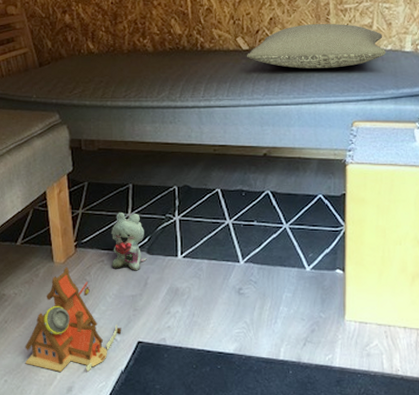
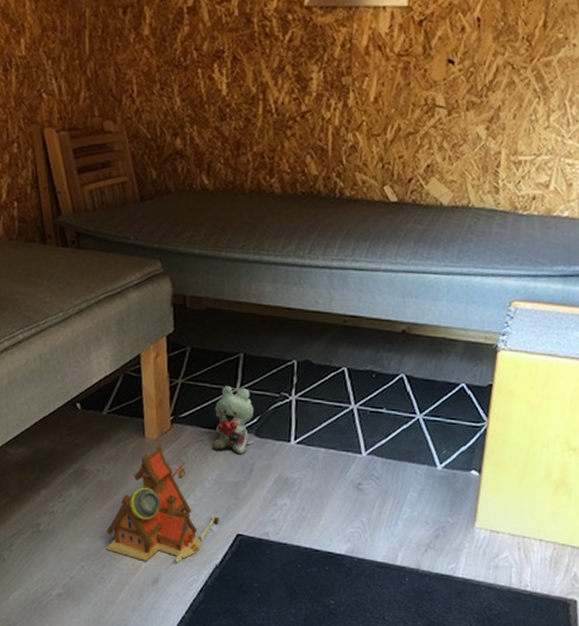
pillow: present [247,23,386,69] -> none [394,176,562,234]

